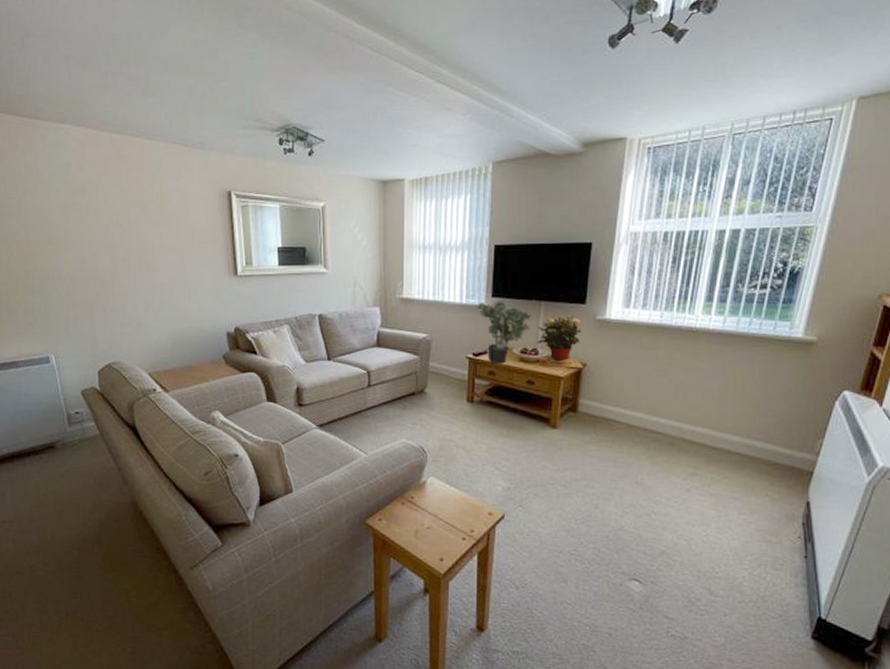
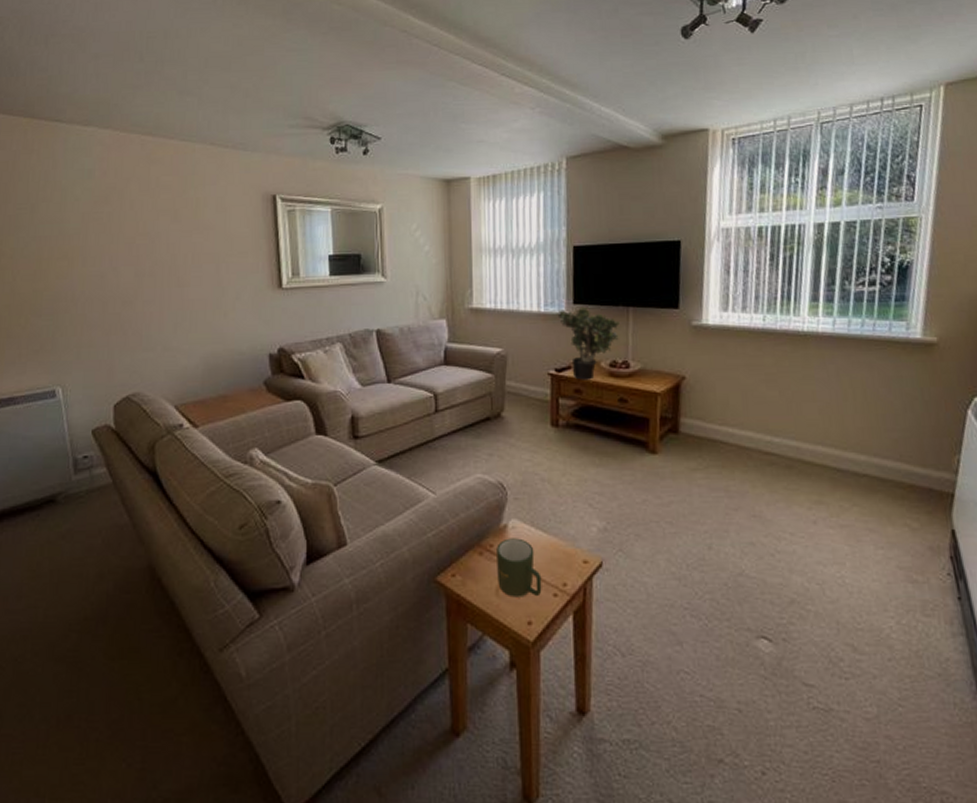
mug: none [416,492,453,539] -> present [497,538,542,598]
flower arrangement: present [537,314,584,367] -> none [626,320,683,382]

